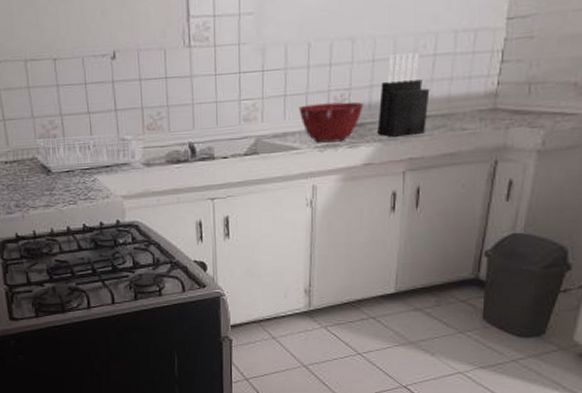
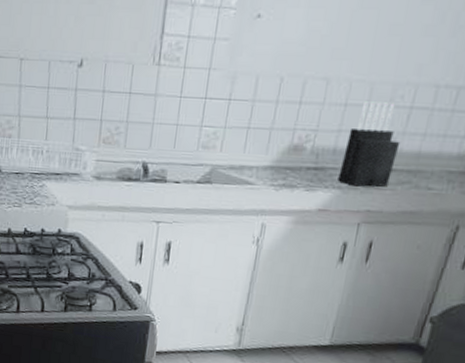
mixing bowl: present [299,102,364,143] -> none [260,140,329,183]

